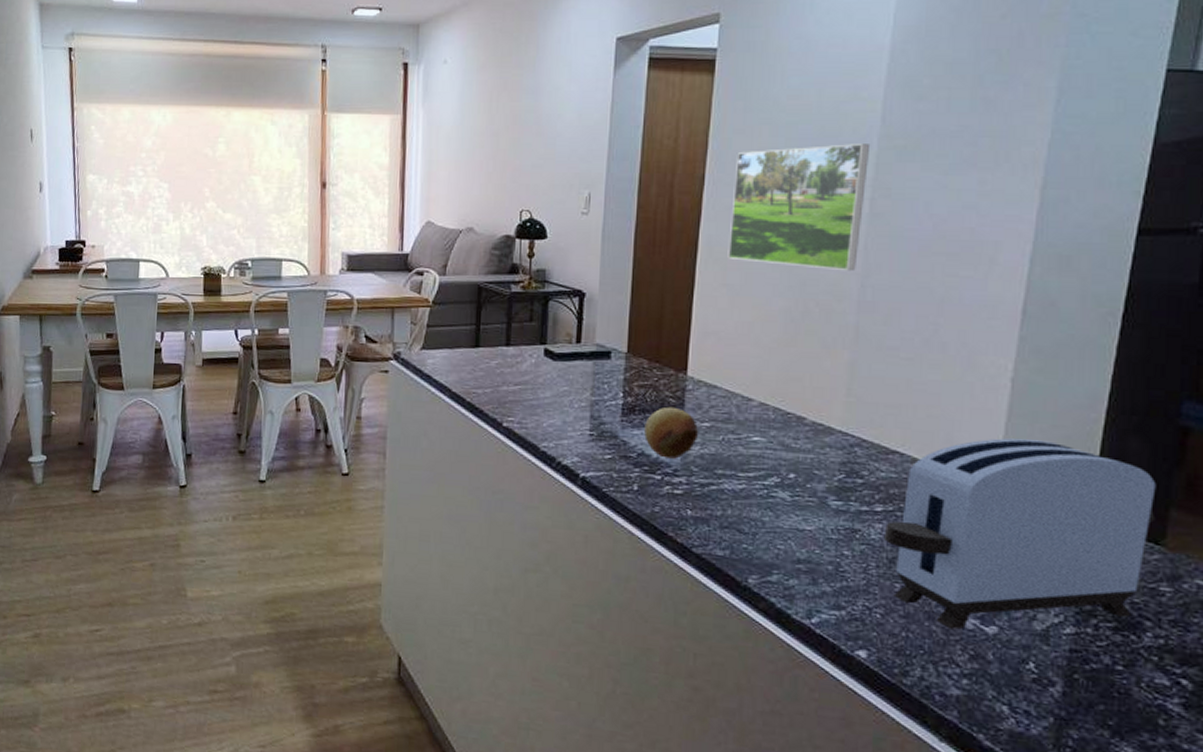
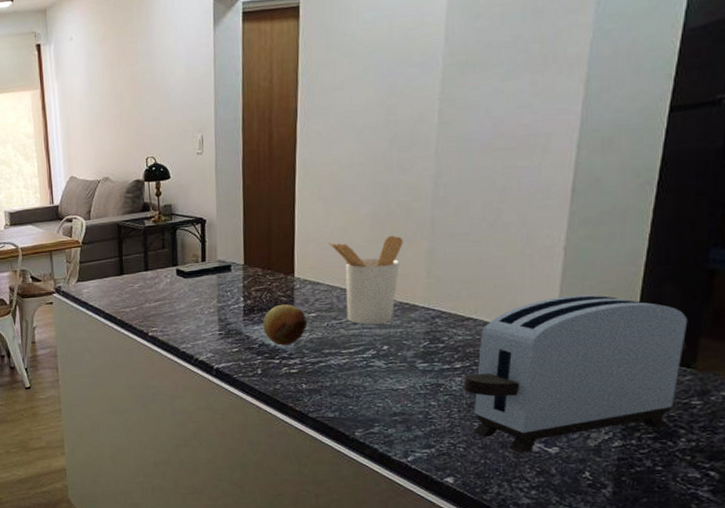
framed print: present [727,144,871,272] -> none [321,62,437,177]
utensil holder: none [731,339,821,446] -> present [328,235,403,325]

